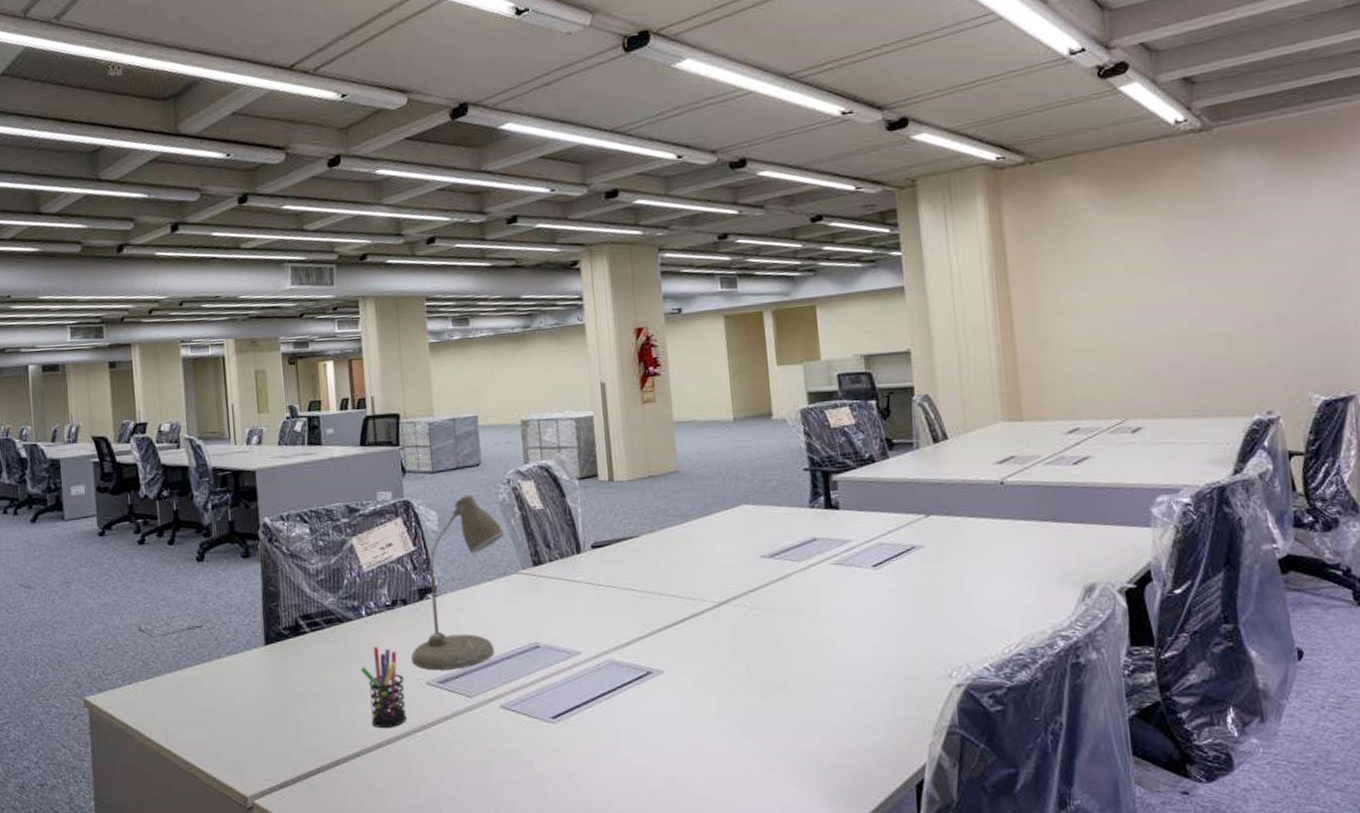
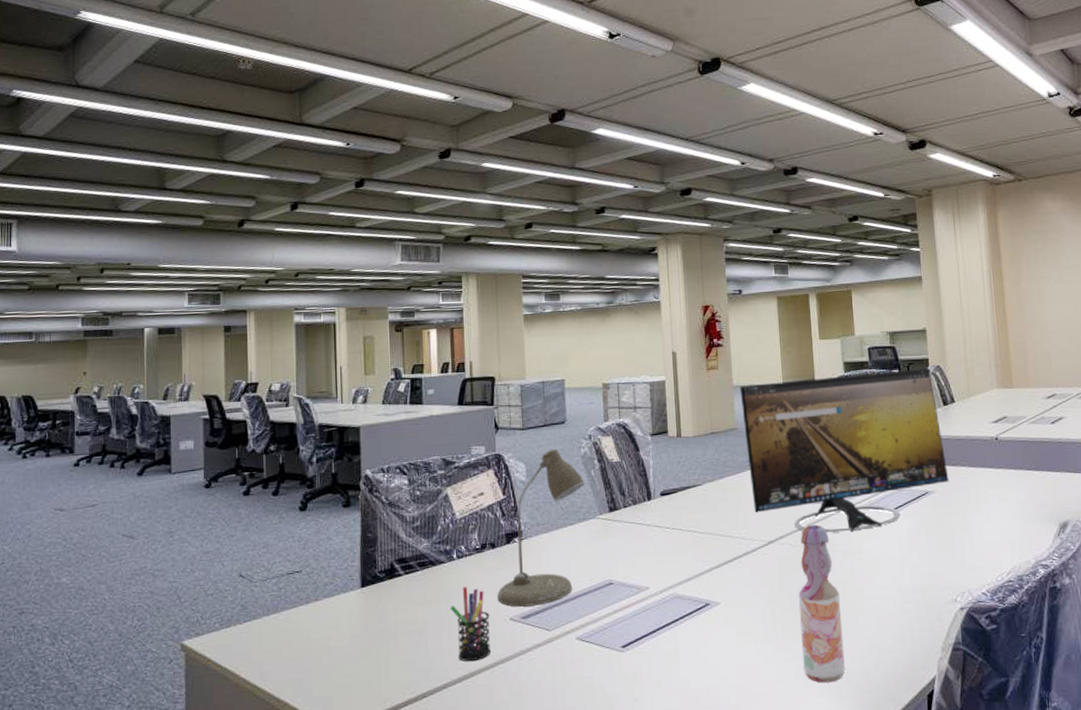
computer monitor: none [681,398,941,594] -> present [739,368,949,533]
bottle: none [756,583,815,767] -> present [798,524,845,683]

